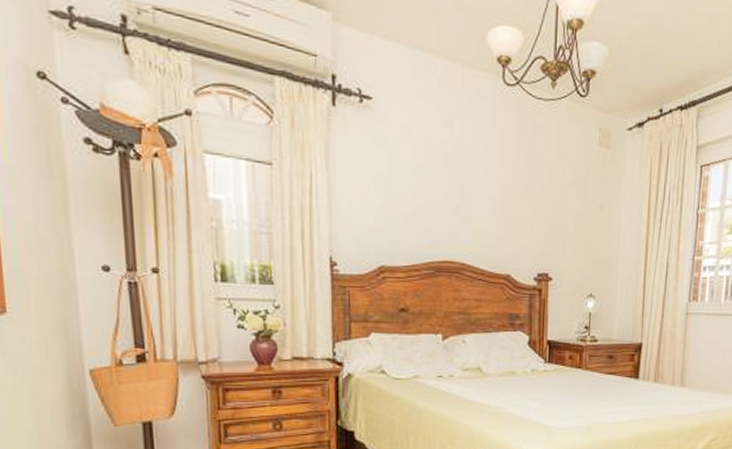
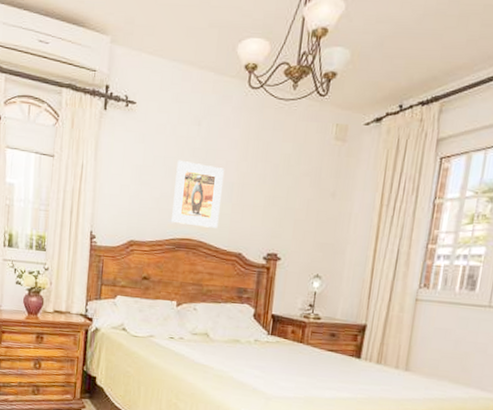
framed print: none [428,168,484,248] -> present [171,159,225,228]

